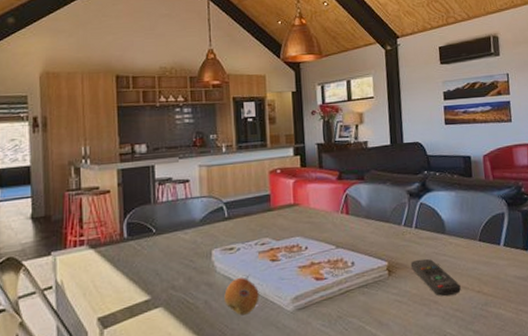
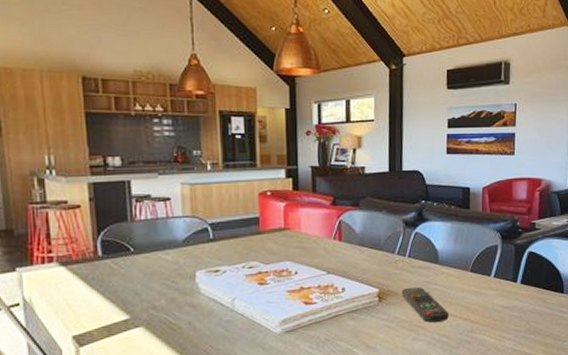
fruit: present [224,277,259,316] -> none [209,299,246,337]

